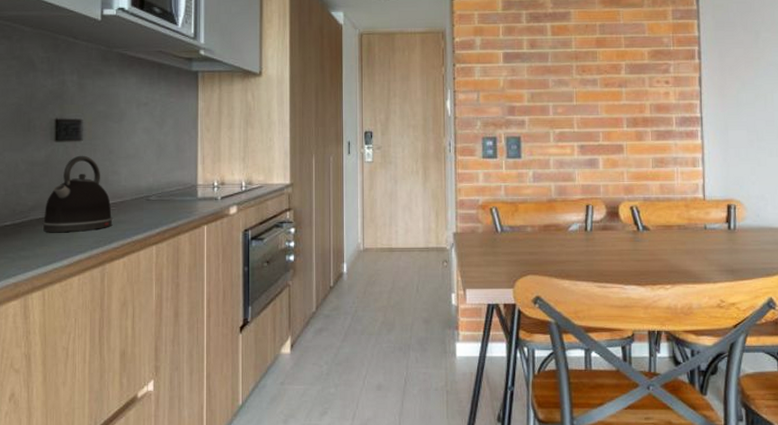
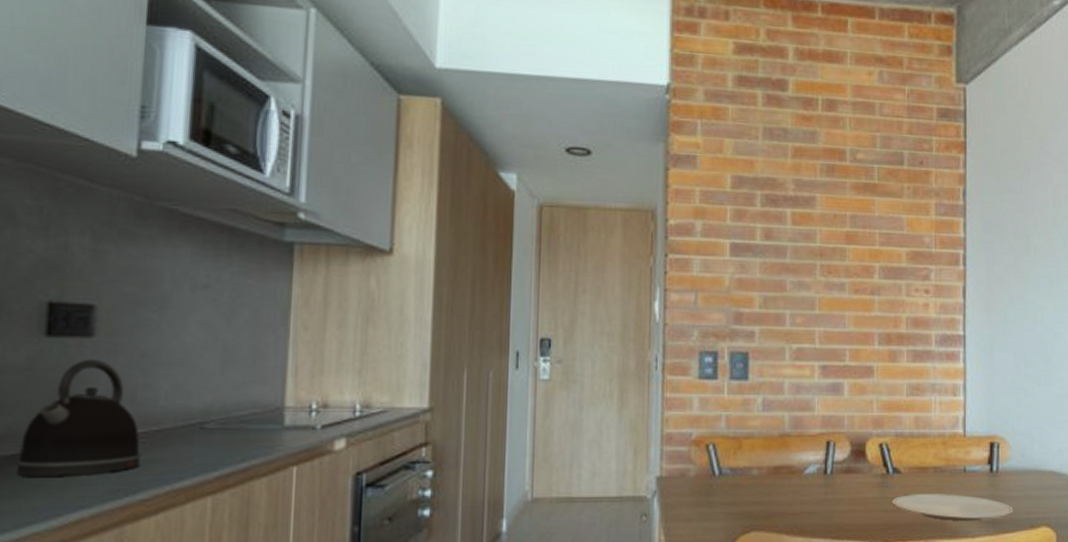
plate: none [643,247,751,270] -> present [892,494,1014,522]

